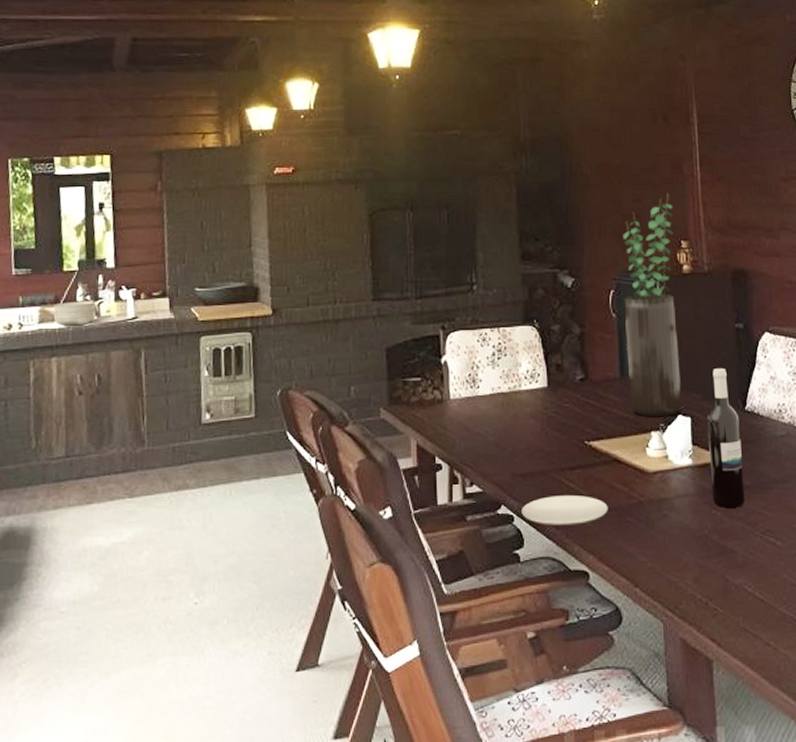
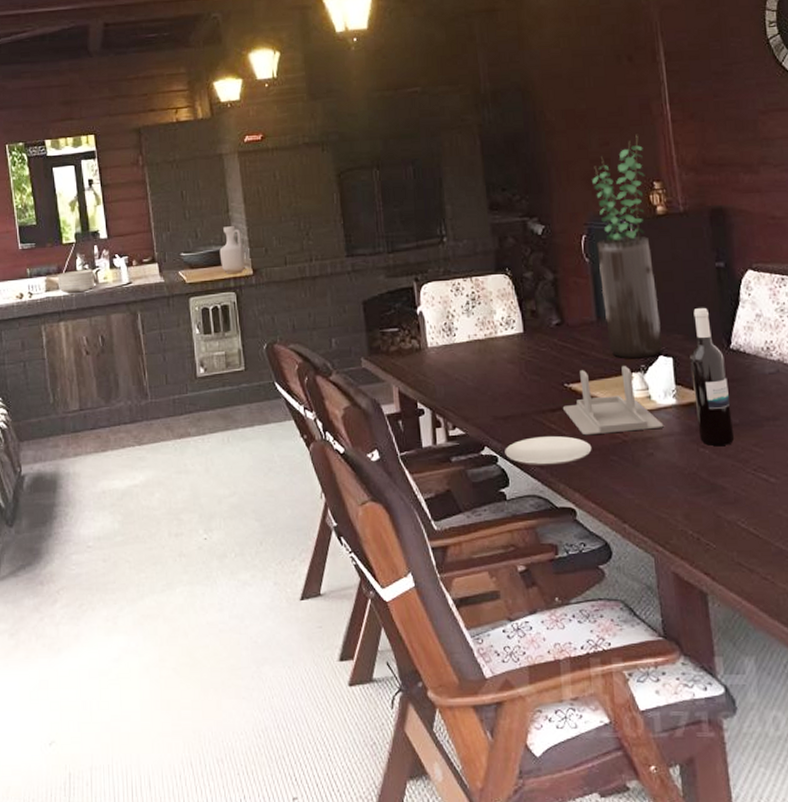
ceramic jug: none [237,261,265,314] -> present [219,225,245,275]
napkin holder: none [581,424,679,495] -> present [562,366,664,436]

